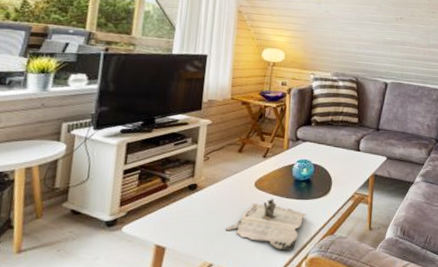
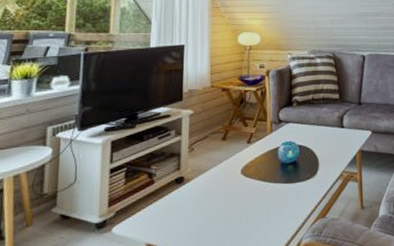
magazine: present [225,199,307,251] -> none [215,185,297,239]

